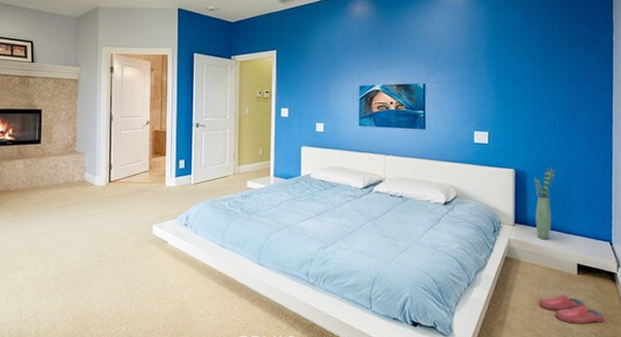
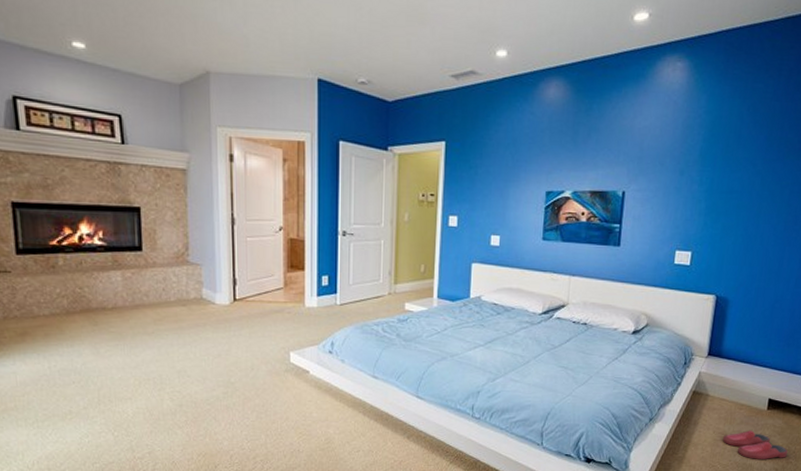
vase: present [533,167,556,240] -> none [730,294,761,373]

